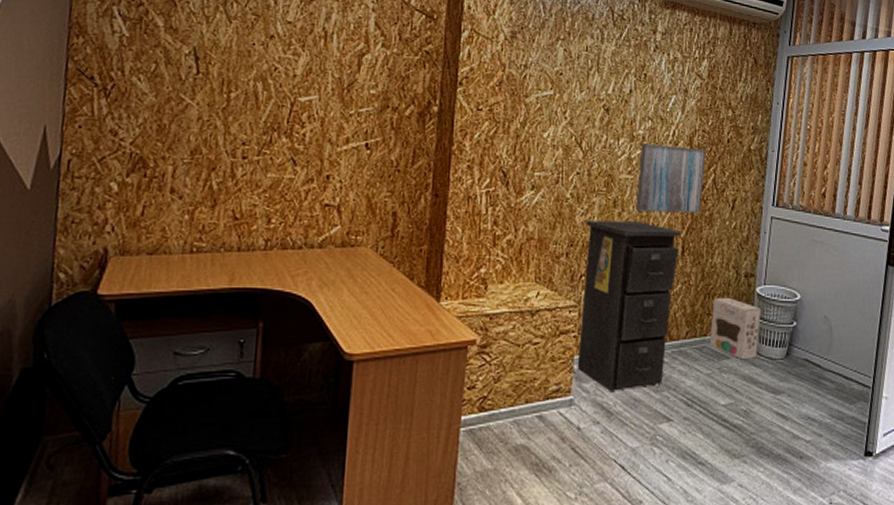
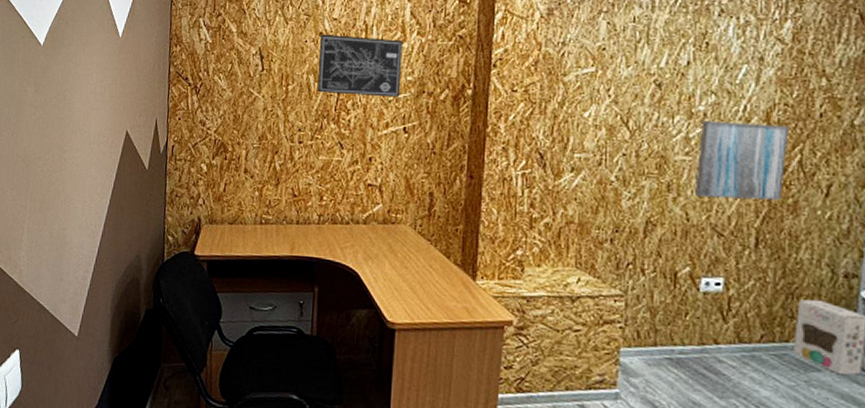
wall art: none [267,37,366,111] -> present [318,34,403,97]
filing cabinet: present [577,220,681,391] -> none [624,205,755,391]

